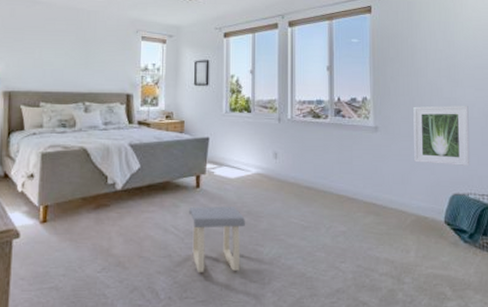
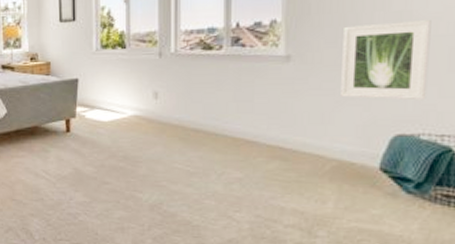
stool: present [189,206,245,272] -> none [60,151,121,216]

